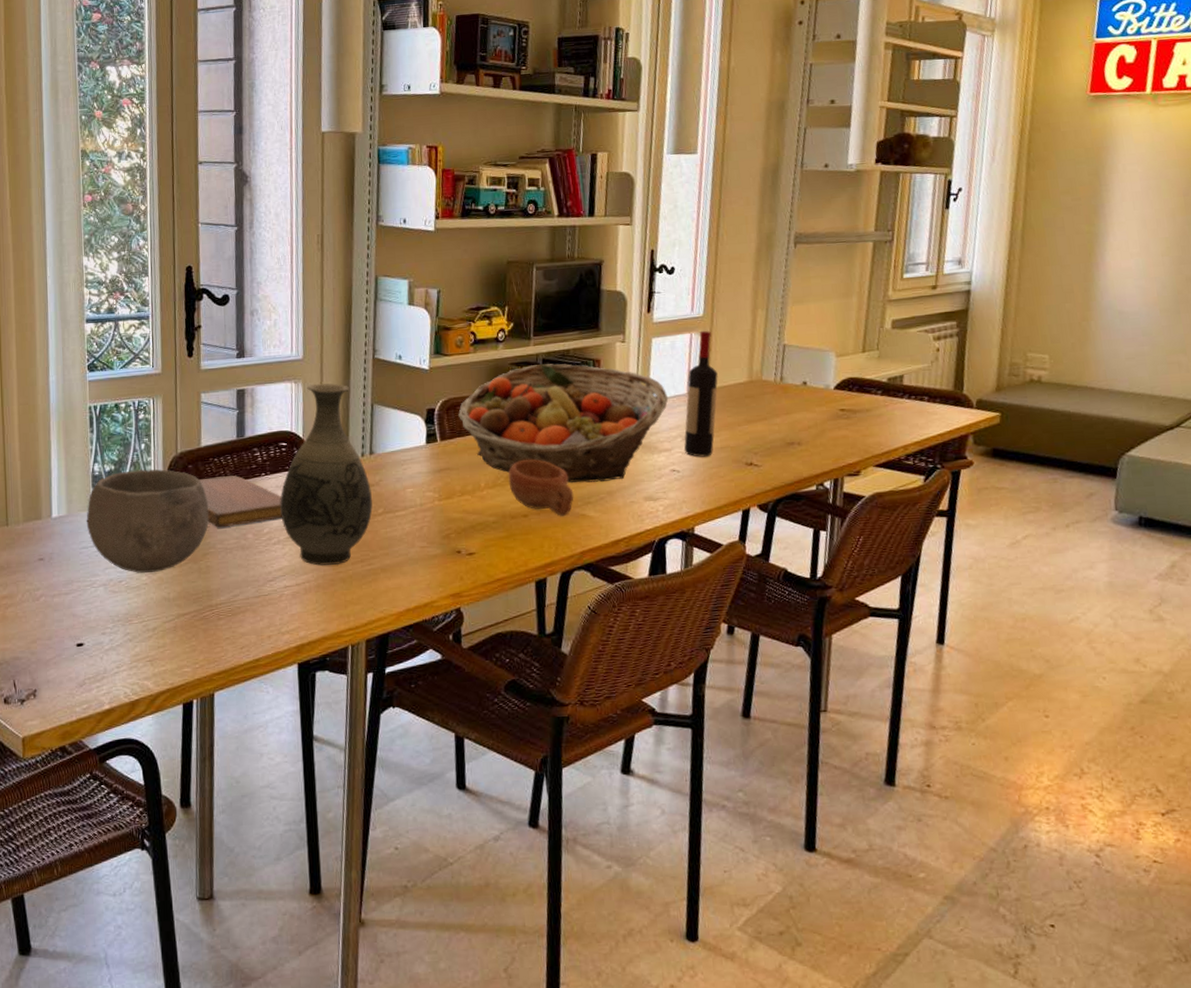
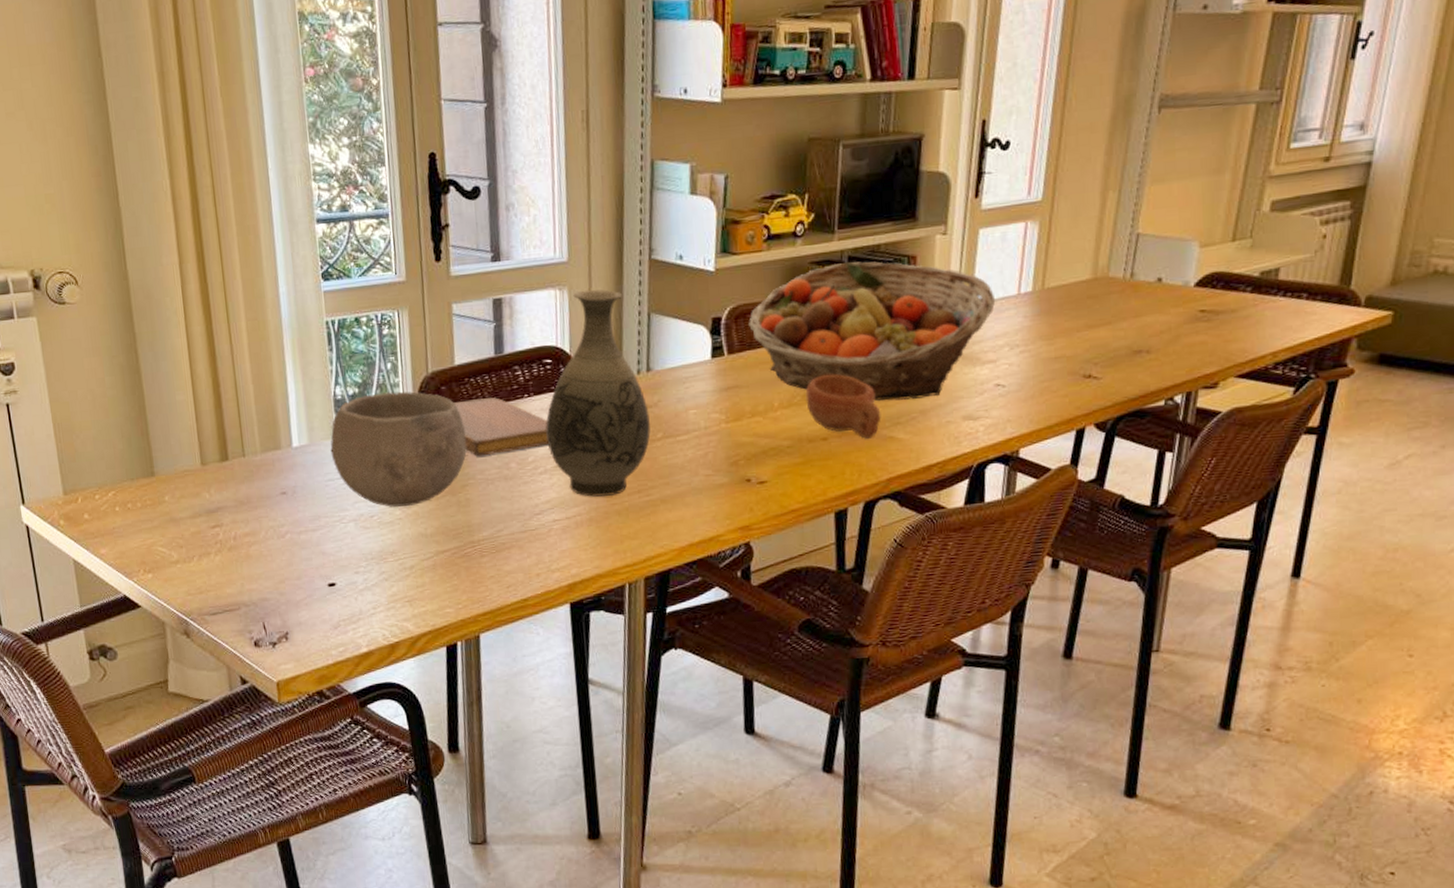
wine bottle: present [683,330,718,457] -> none [1011,218,1056,369]

